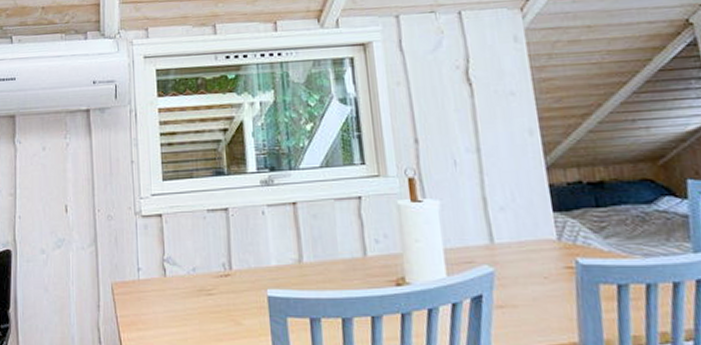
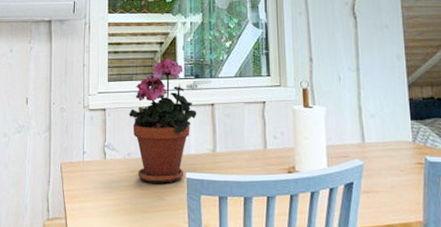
potted plant: none [191,147,276,304] -> present [129,58,197,183]

